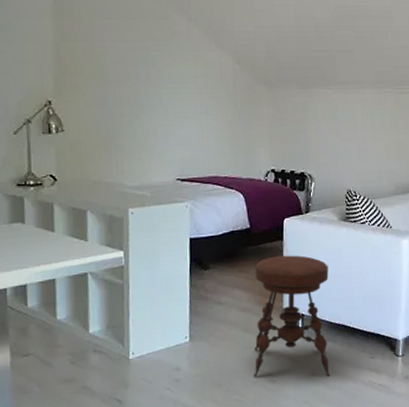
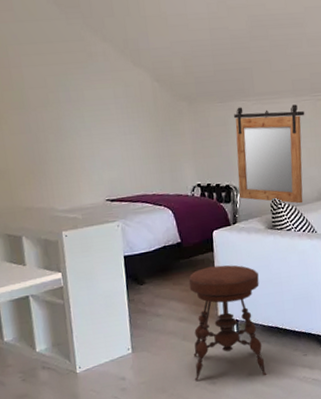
mirror: none [313,94,386,197] -> present [234,104,305,204]

